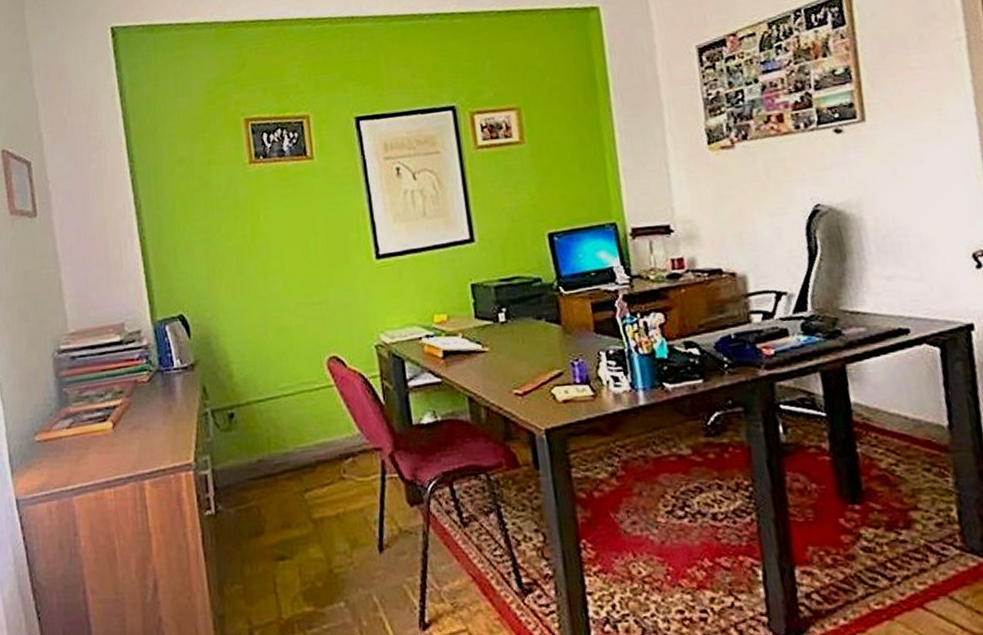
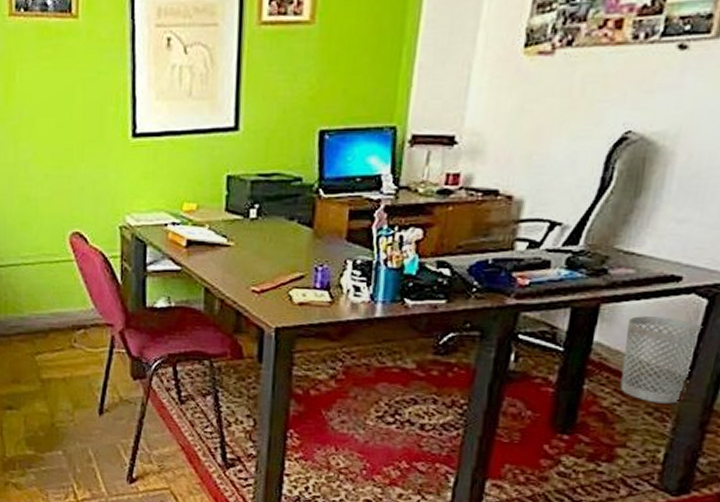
wastebasket: none [875,369,953,458] -> present [620,316,703,404]

